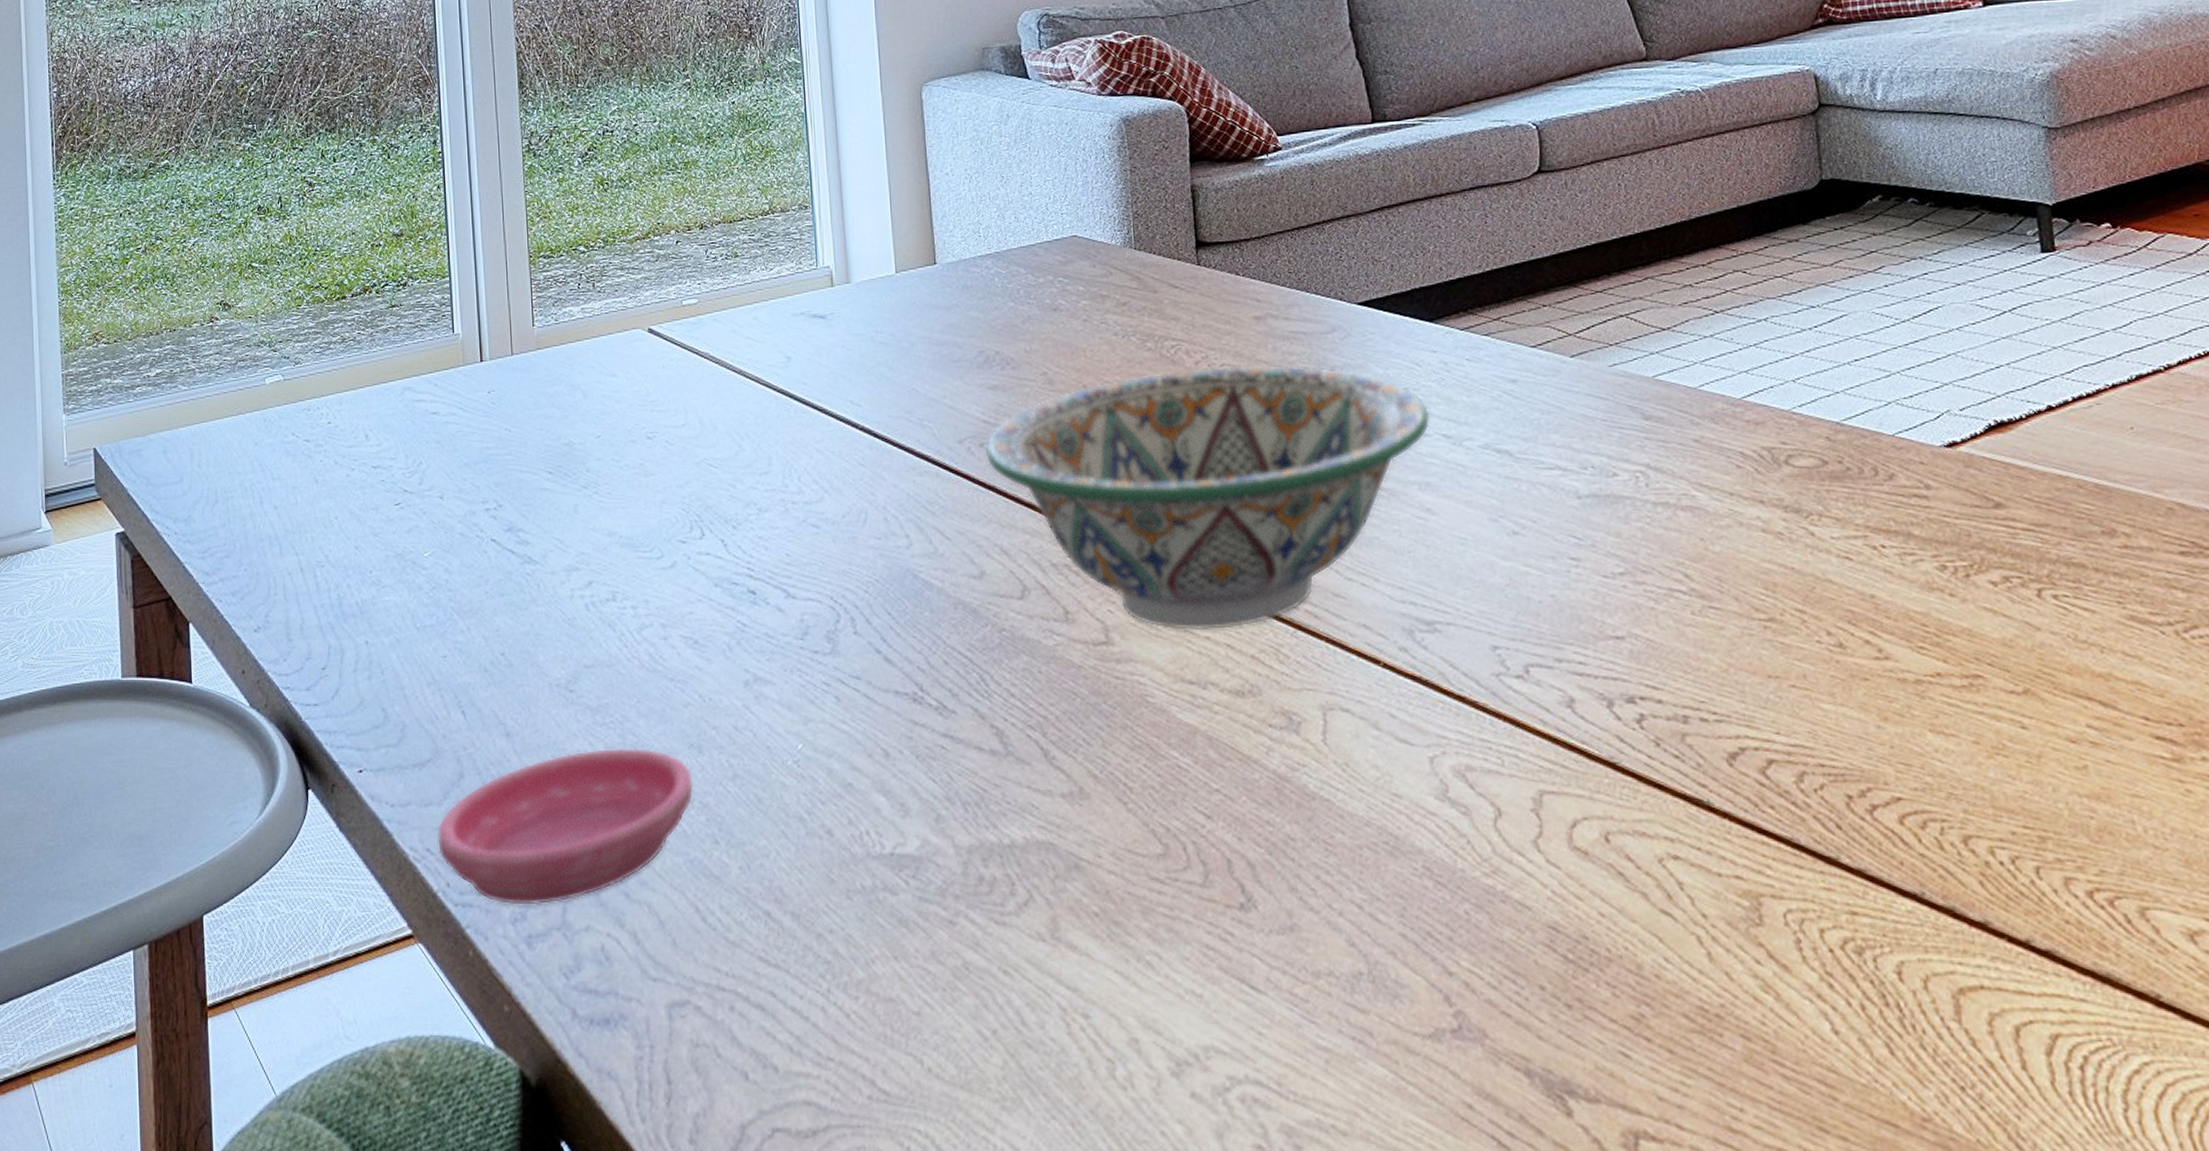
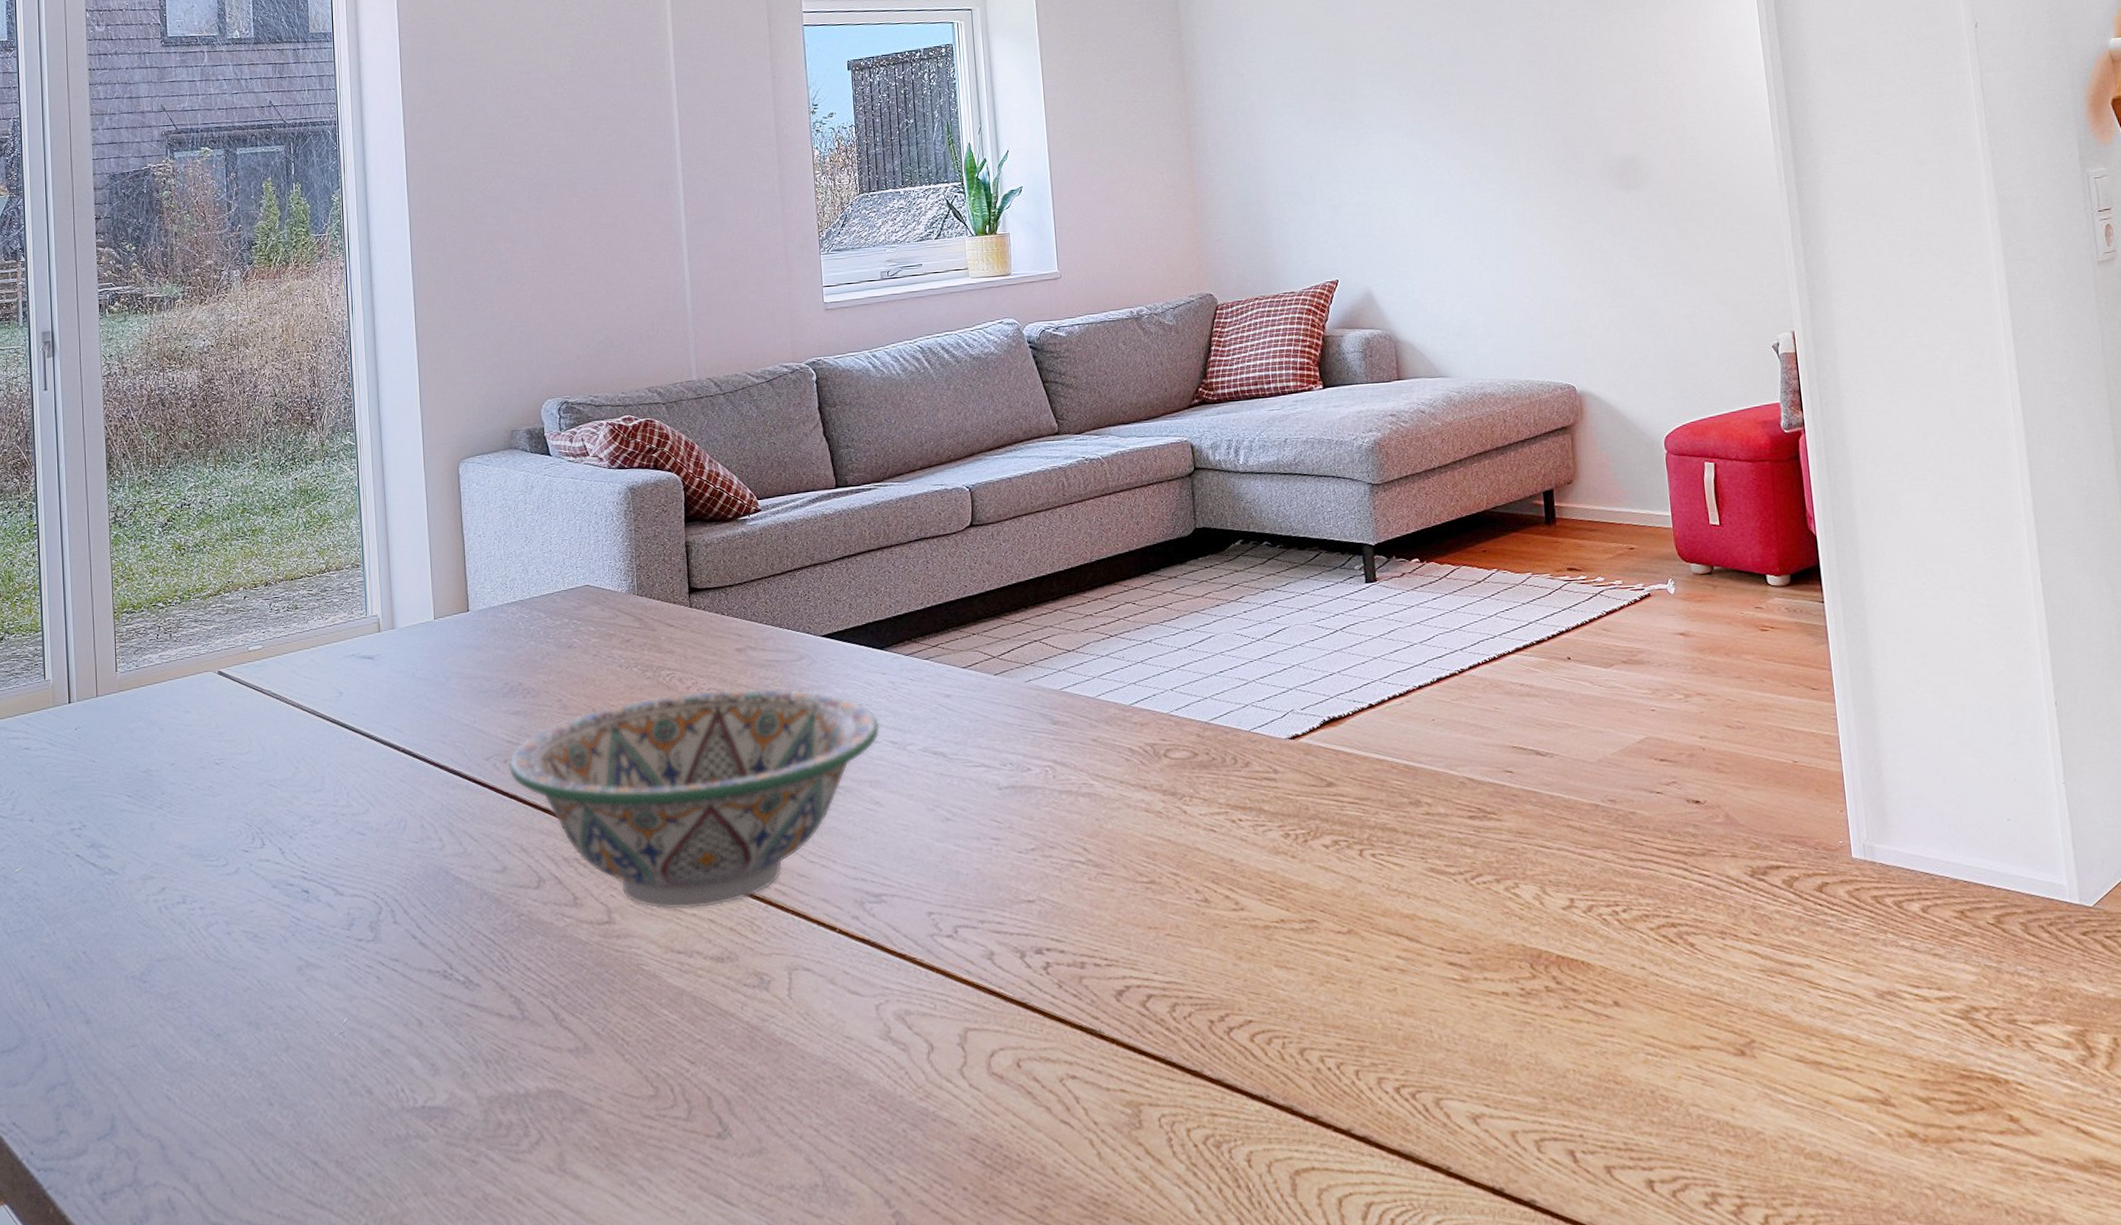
saucer: present [436,747,694,905] -> none [22,1027,252,1168]

